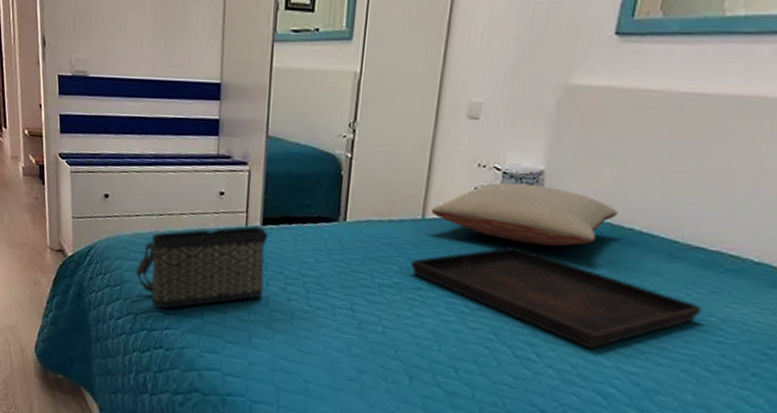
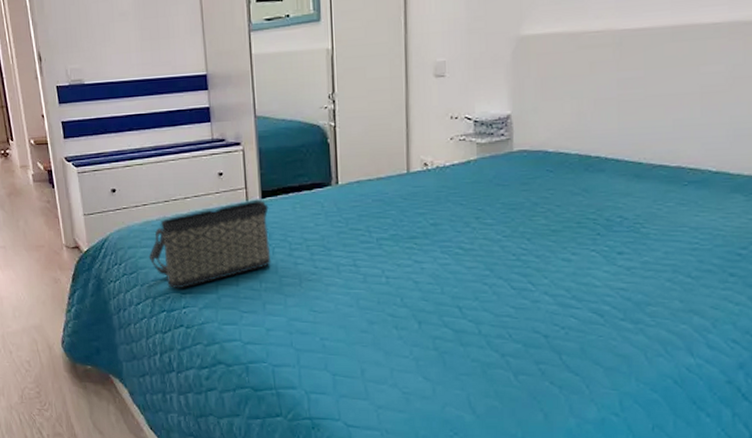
serving tray: present [411,246,703,349] -> none [404,186,674,272]
pillow: present [430,182,618,247] -> none [414,128,583,183]

